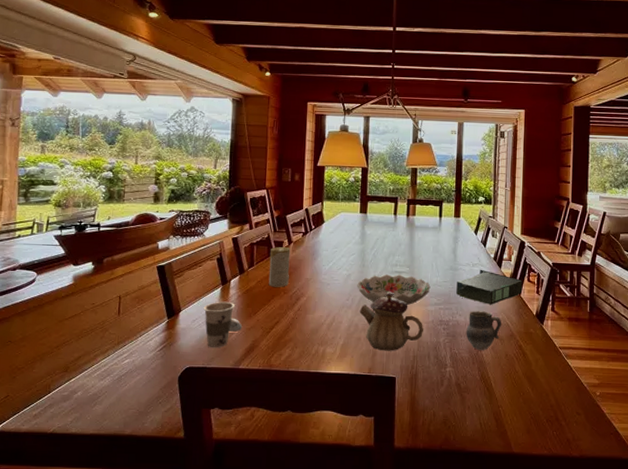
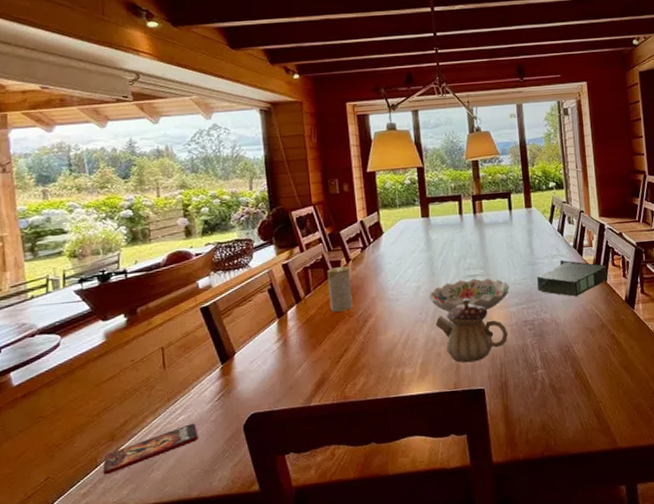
smartphone: none [53,368,139,402] -> present [102,423,198,475]
cup: present [203,301,243,348] -> none [260,335,308,389]
cup: present [466,311,501,350] -> none [553,304,590,346]

